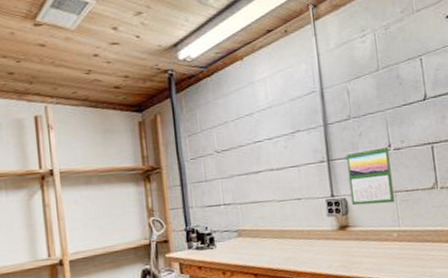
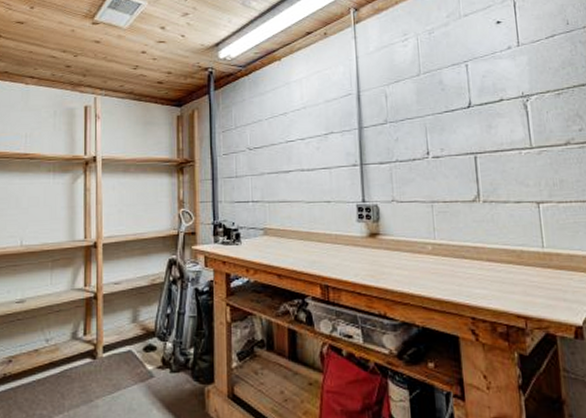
calendar: present [346,146,395,206] -> none [380,153,431,214]

